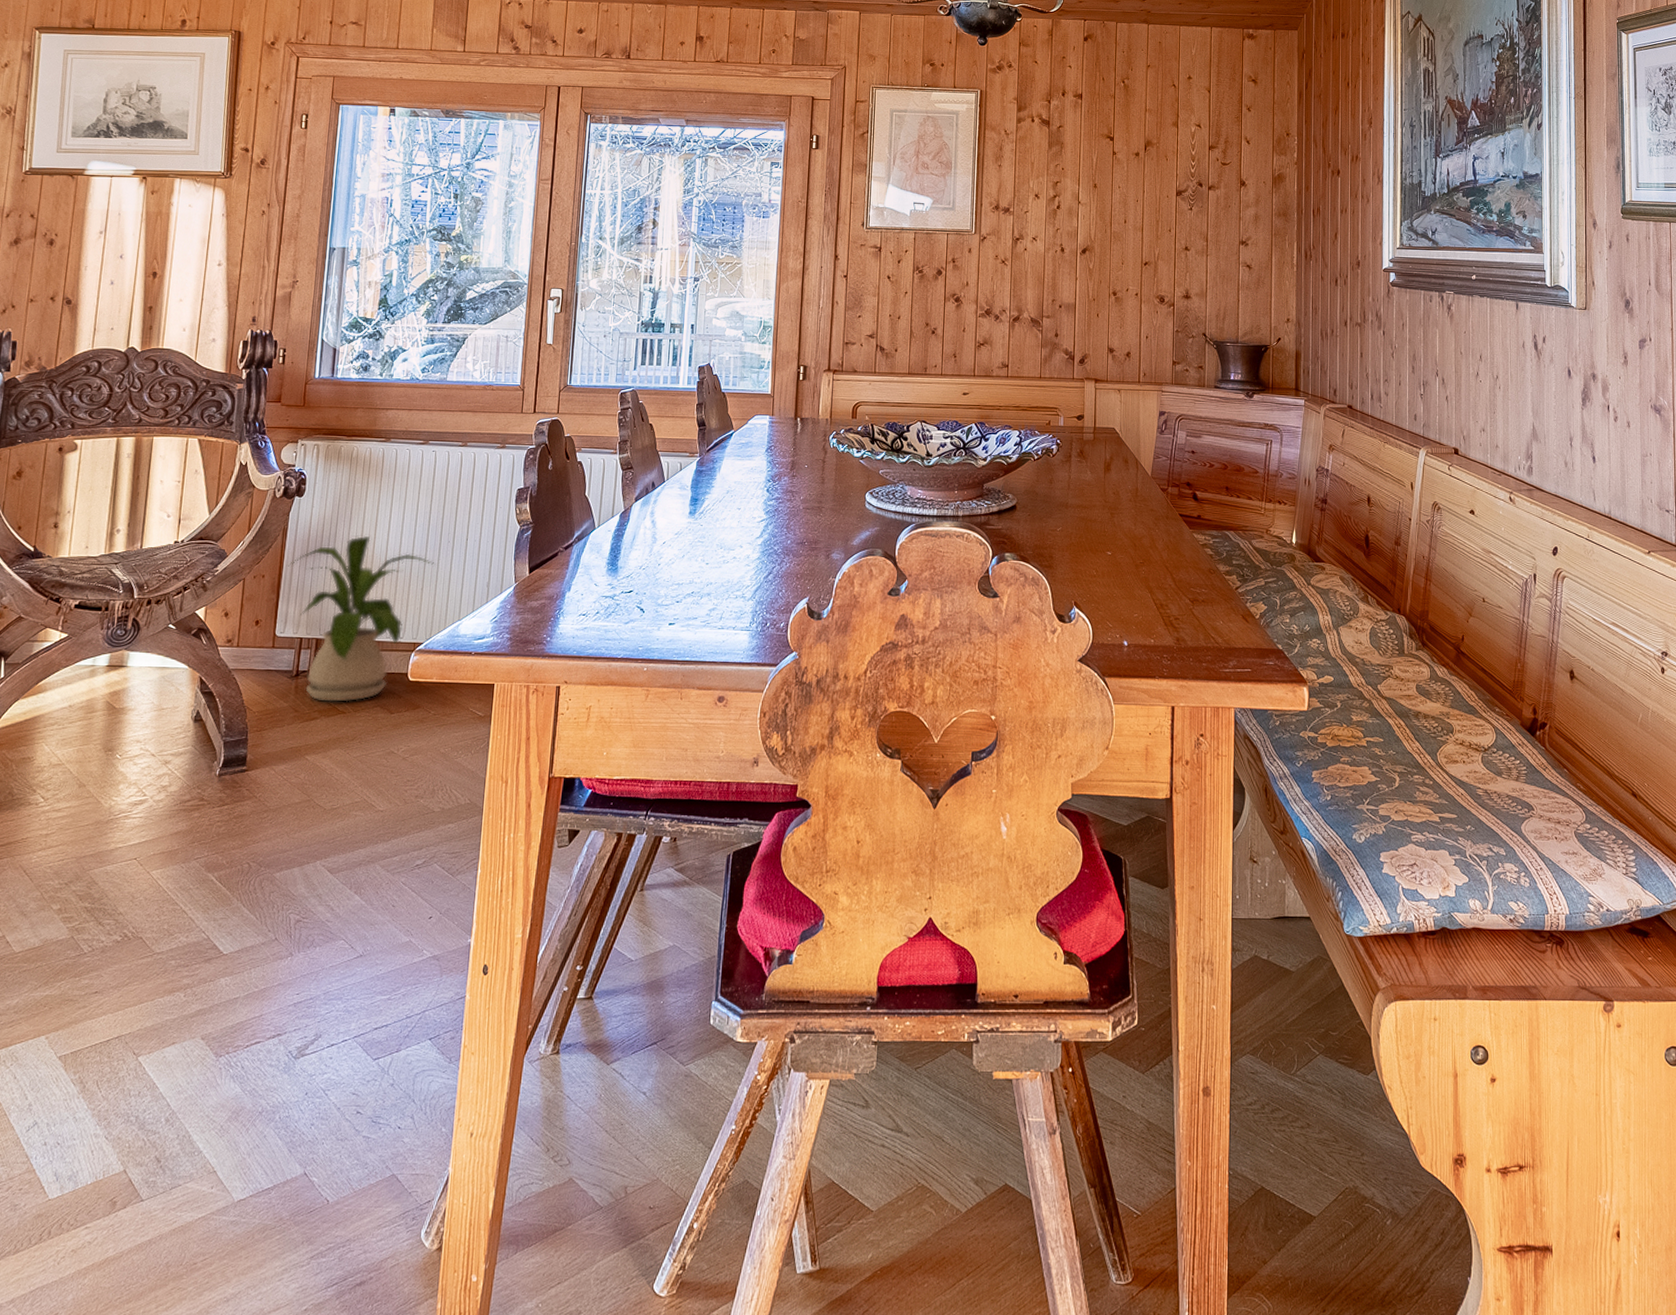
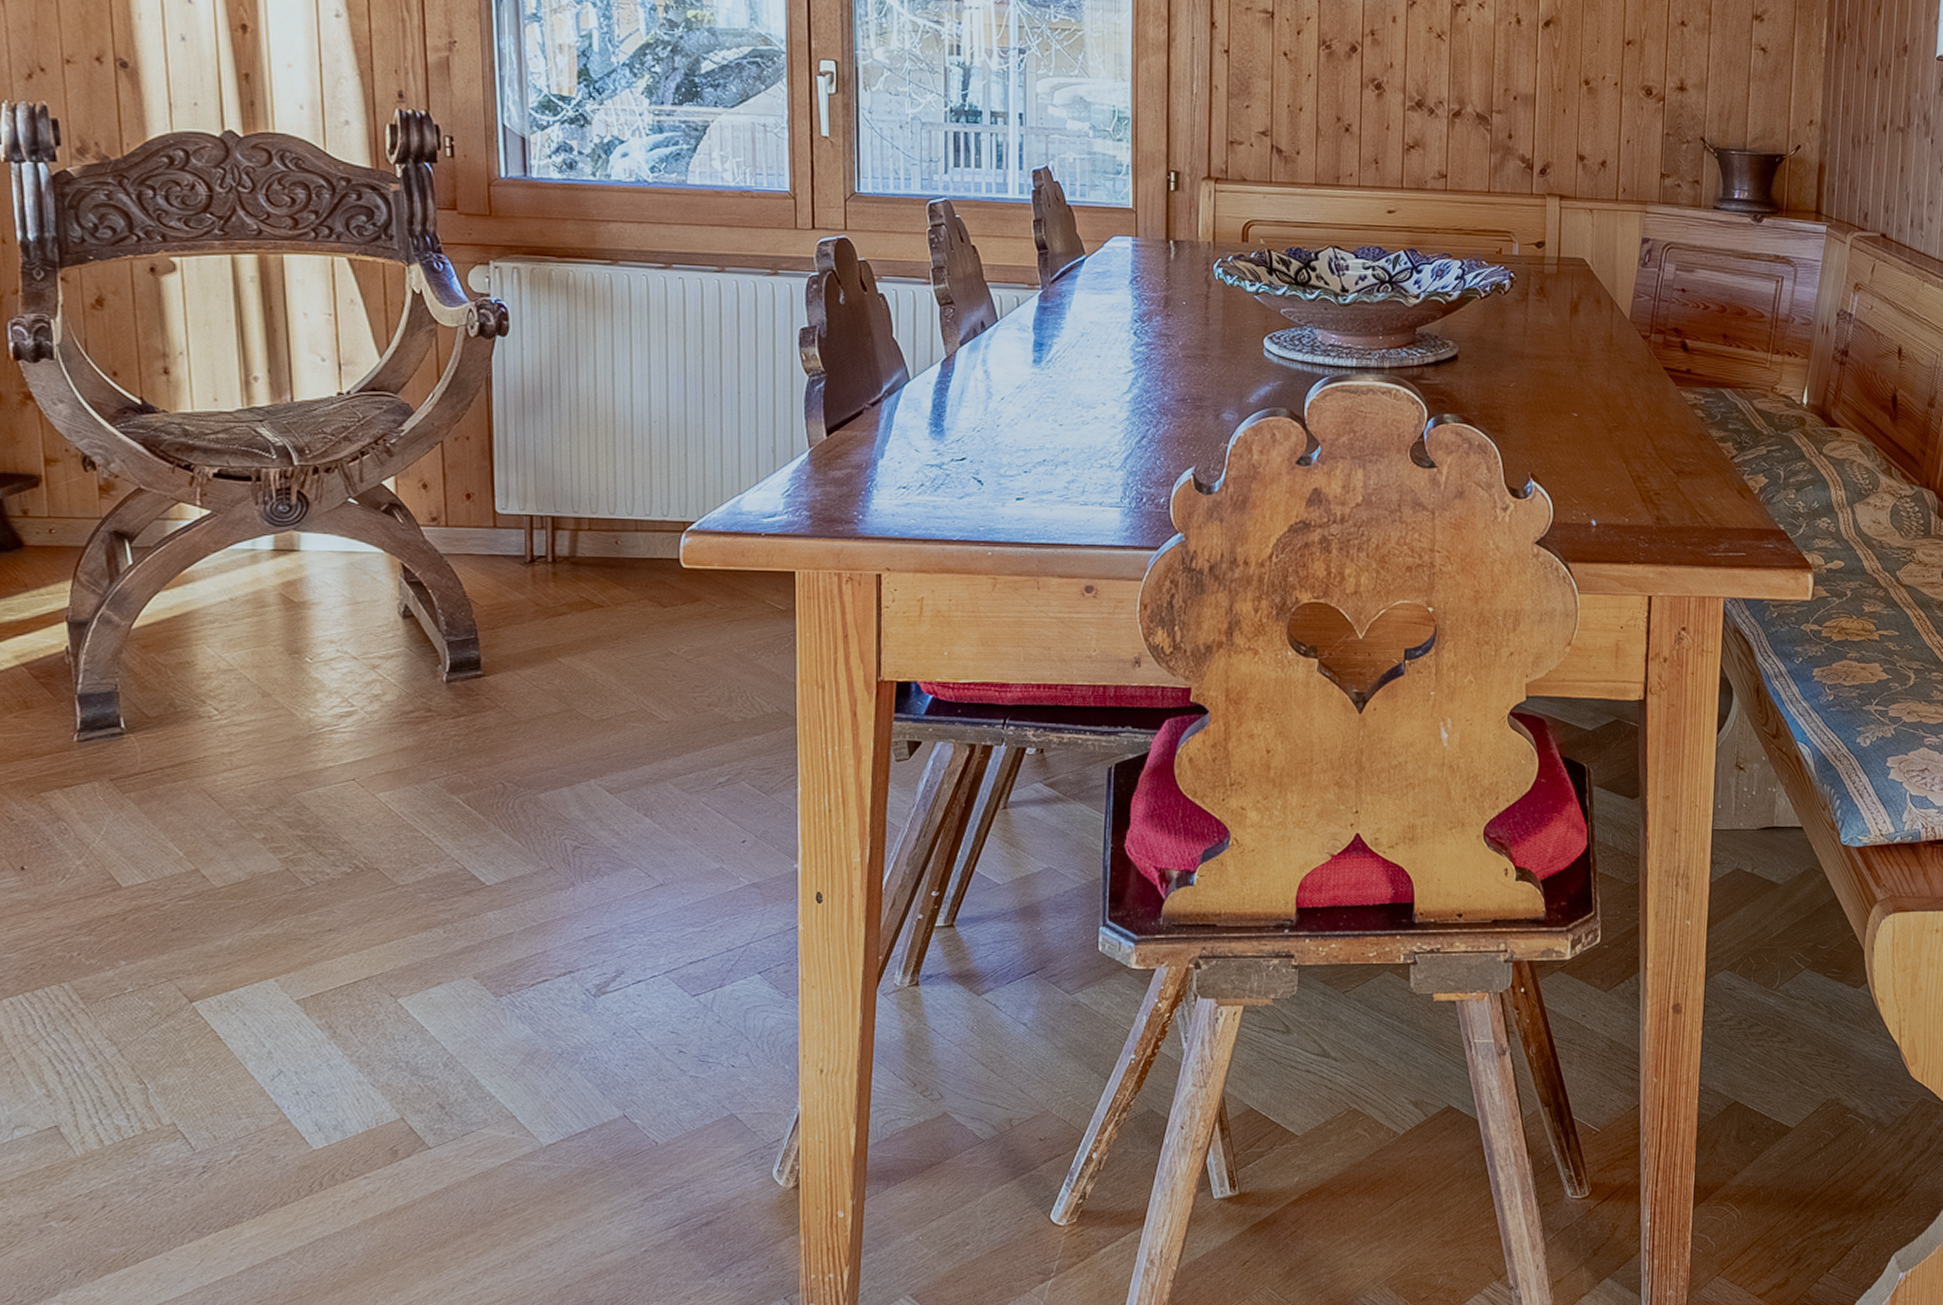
house plant: present [287,535,434,702] -> none [498,386,698,594]

